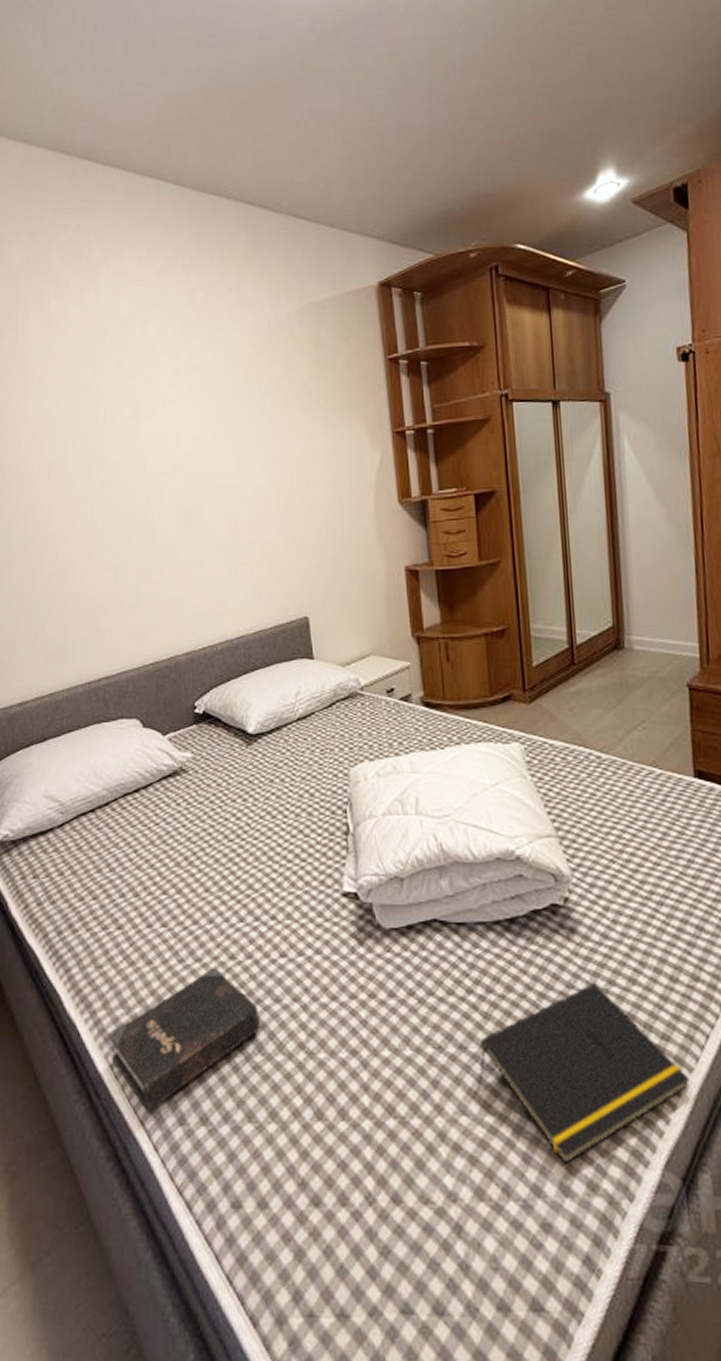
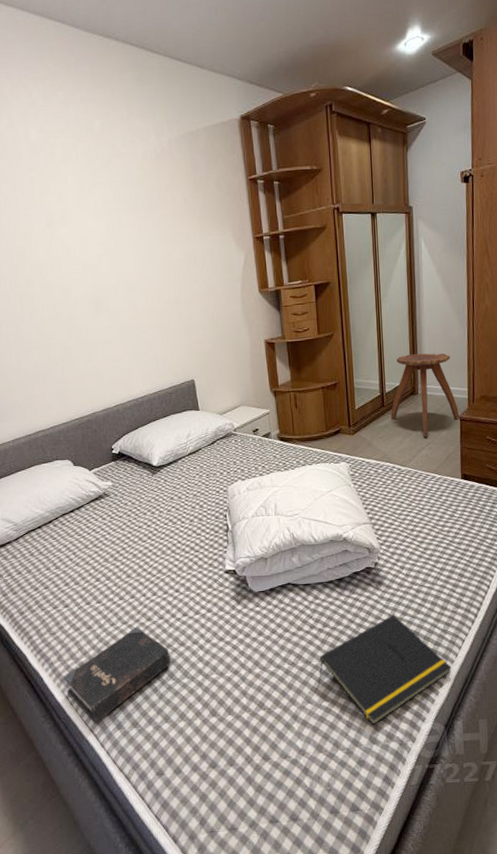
stool: none [584,591,689,712] -> present [390,353,460,437]

